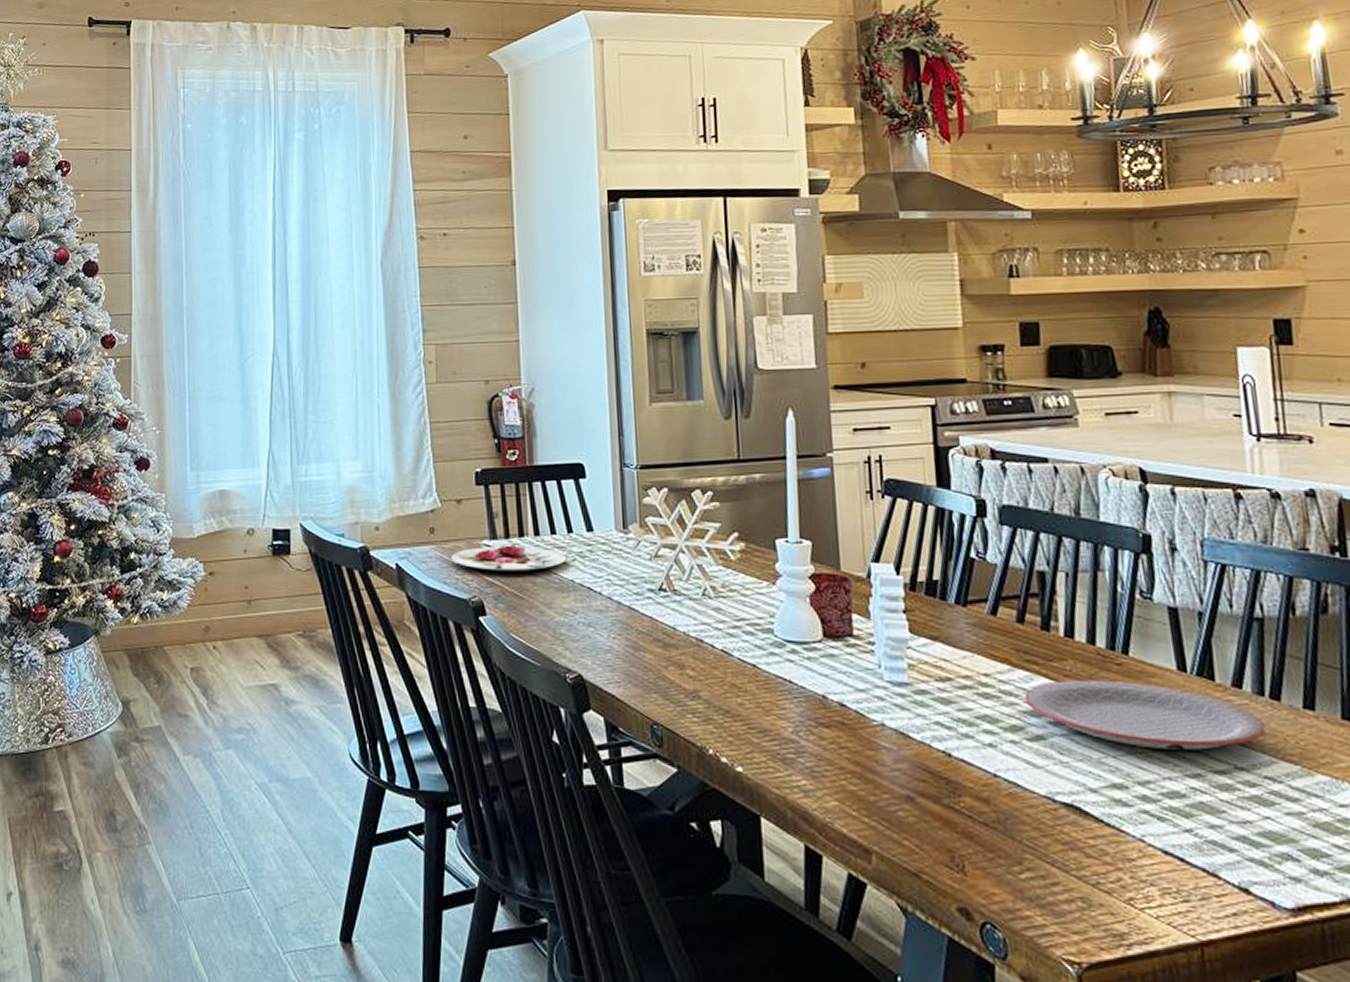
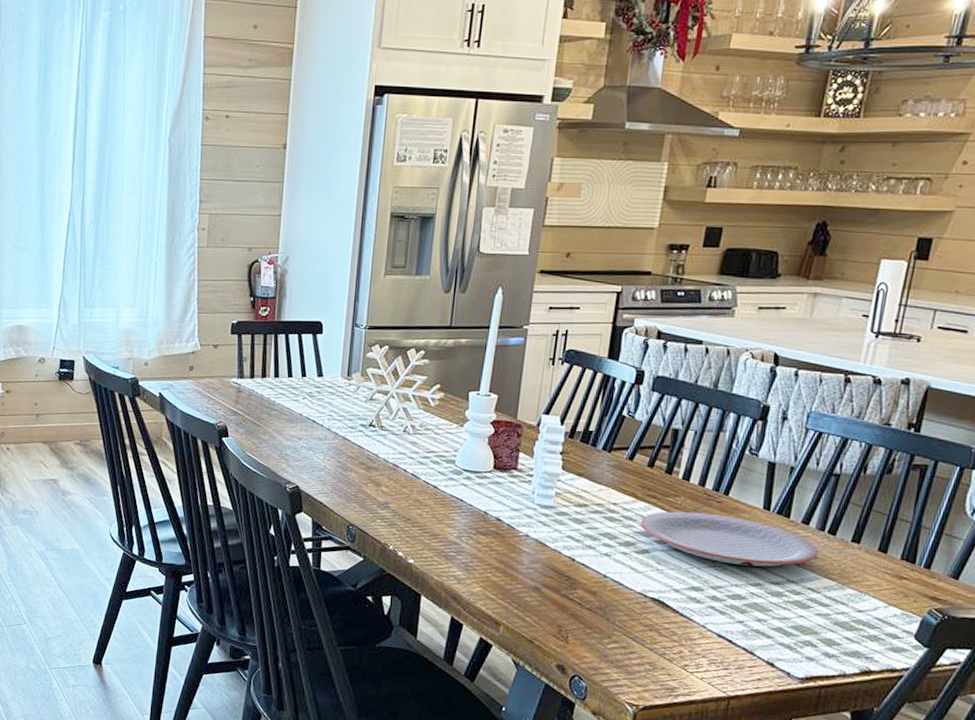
plate: present [450,545,567,571] -> none [204,383,299,405]

